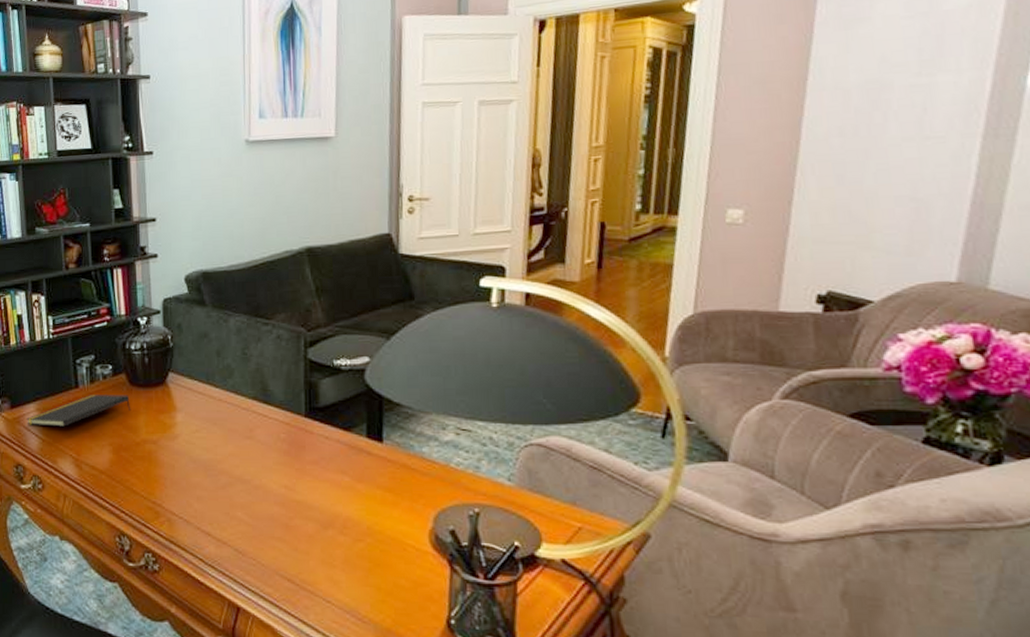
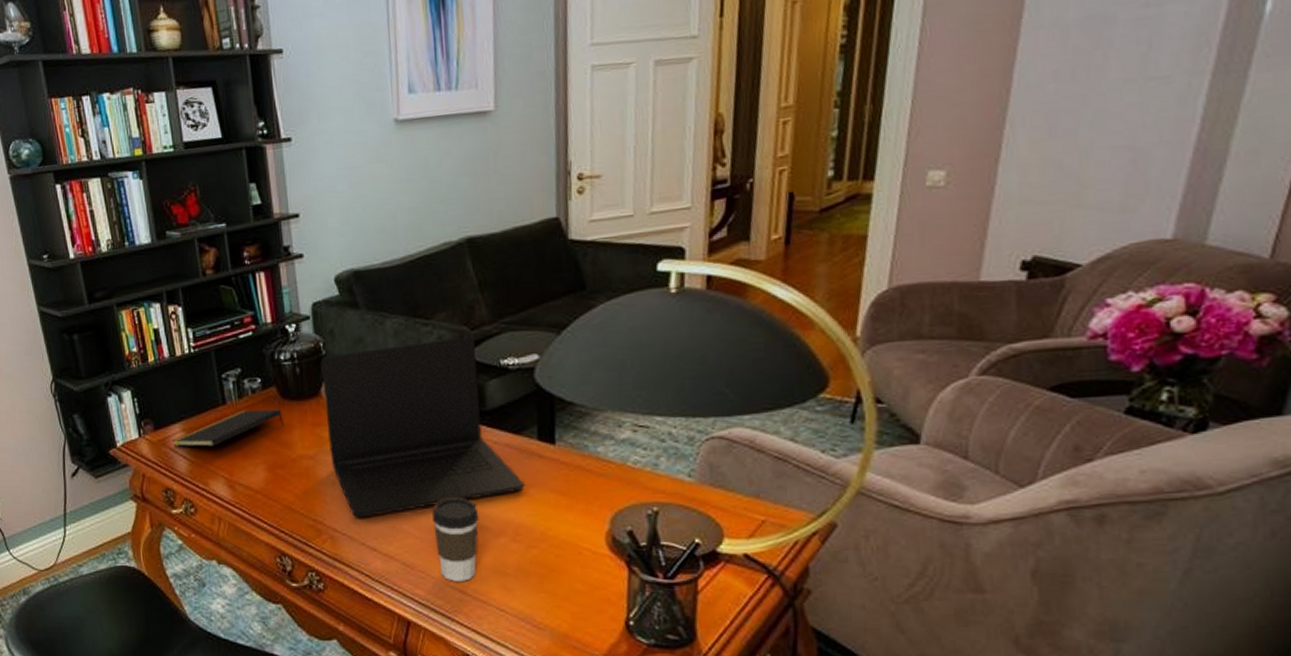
laptop: none [168,337,353,503] -> present [320,336,525,518]
coffee cup: none [265,488,309,571] -> present [432,497,479,582]

